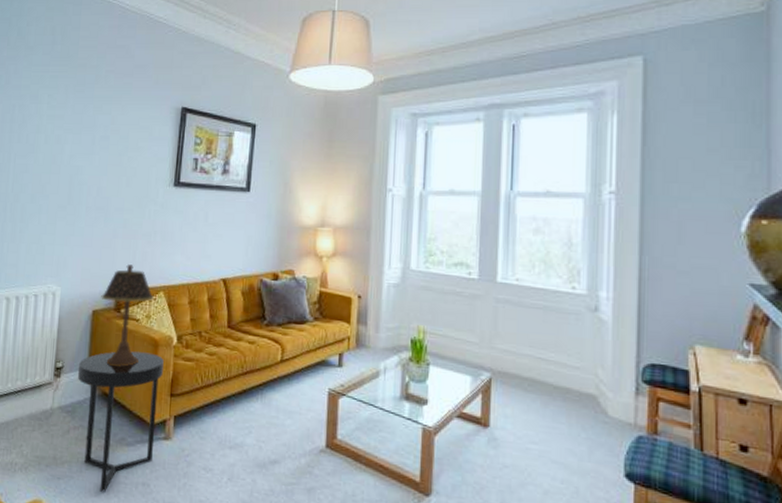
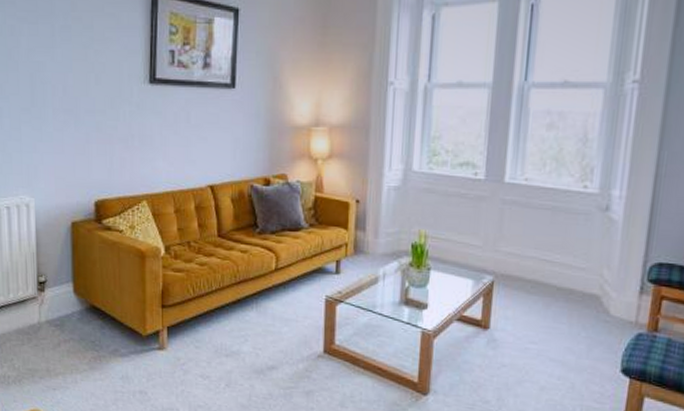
side table: present [77,351,164,492] -> none [62,263,152,401]
table lamp: present [101,264,154,367] -> none [79,172,137,279]

